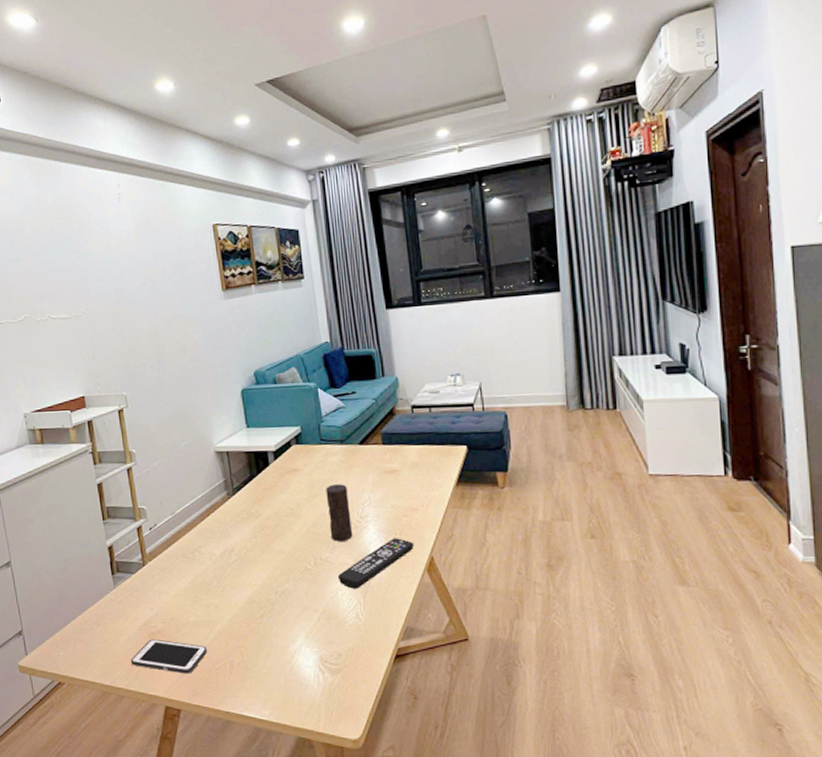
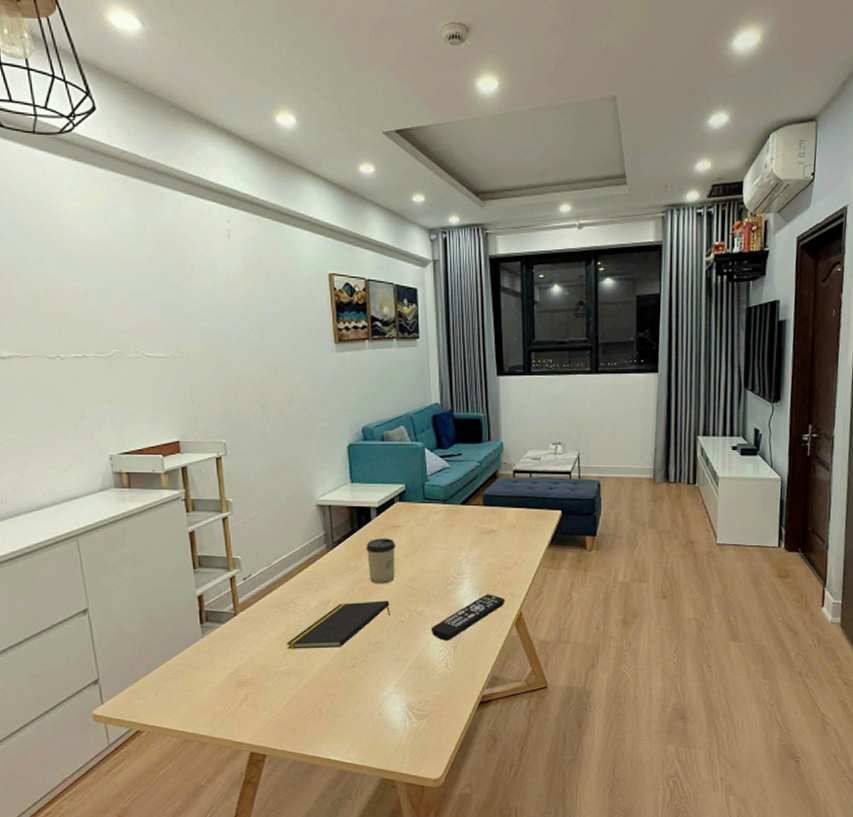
cell phone: present [131,639,208,674] -> none [217,687,297,721]
notepad: none [194,547,295,600] -> present [286,600,390,649]
cup: none [265,482,297,531] -> present [366,538,396,584]
candle: present [325,484,353,542] -> none [425,542,449,596]

